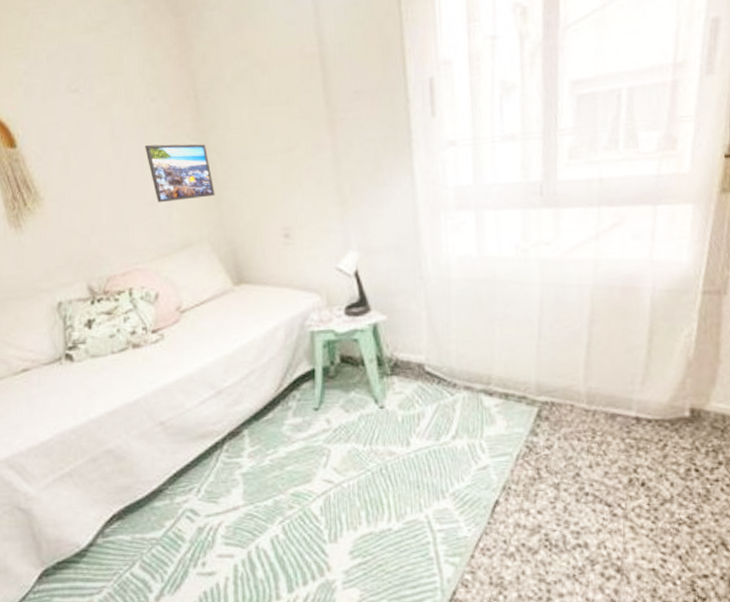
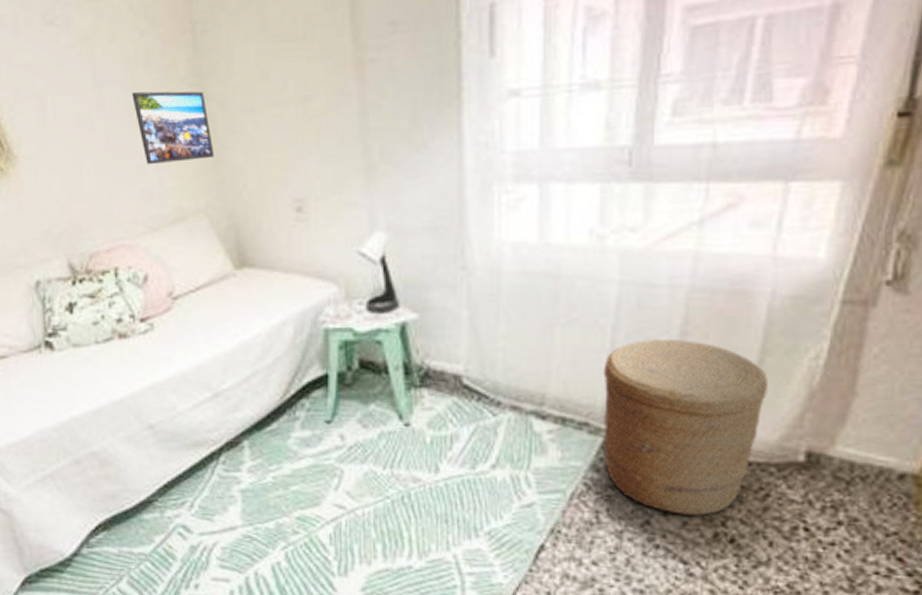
woven basket: none [534,326,657,466] -> present [603,338,768,516]

